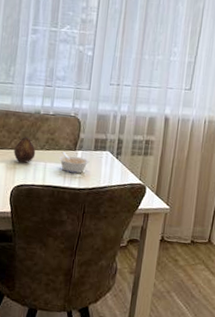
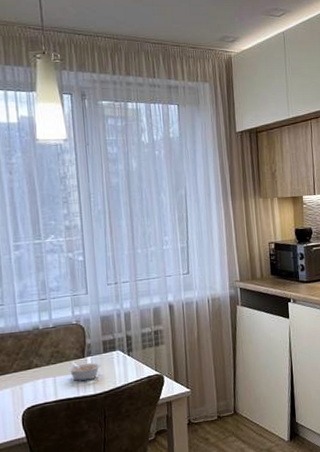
fruit: present [14,136,36,163] -> none [17,355,42,384]

